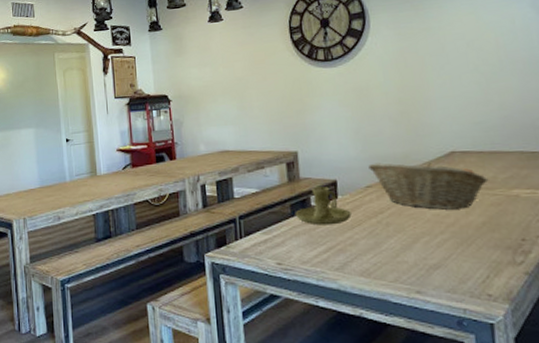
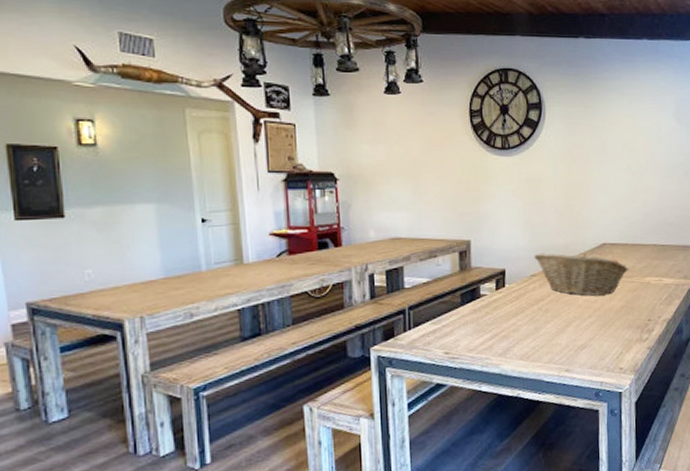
candle holder: present [295,187,352,225] -> none [464,276,516,314]

